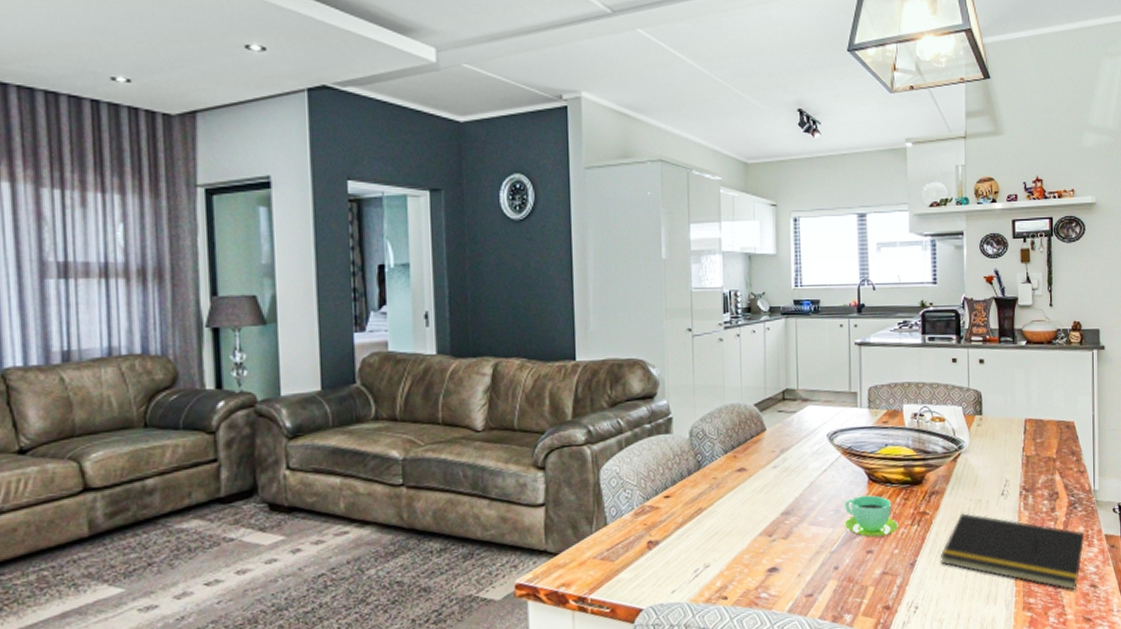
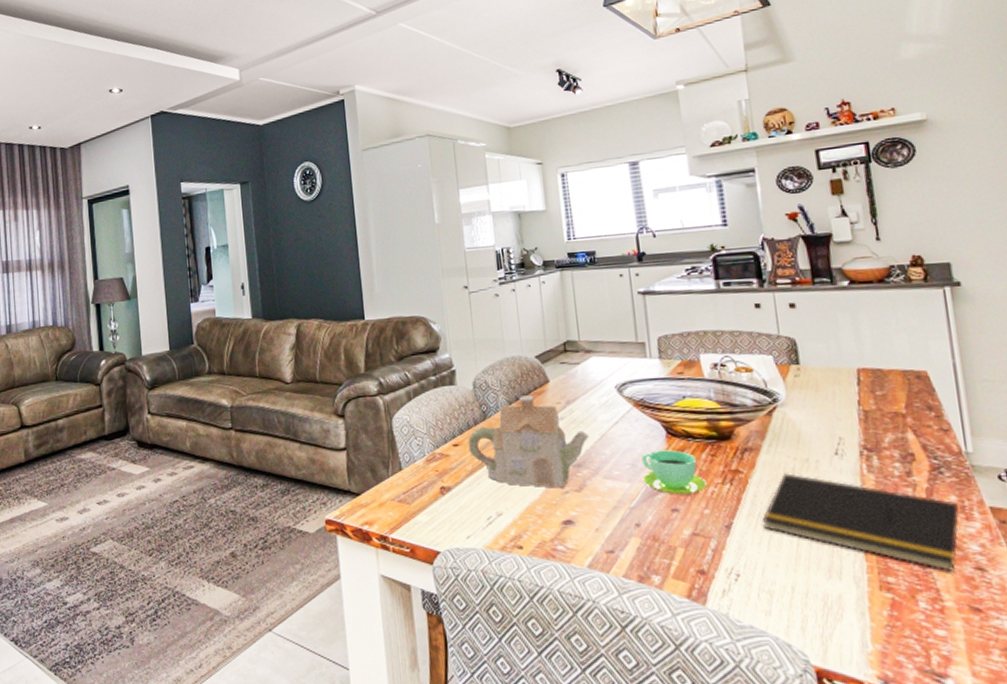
teapot: none [680,444,800,537] -> present [467,395,590,487]

